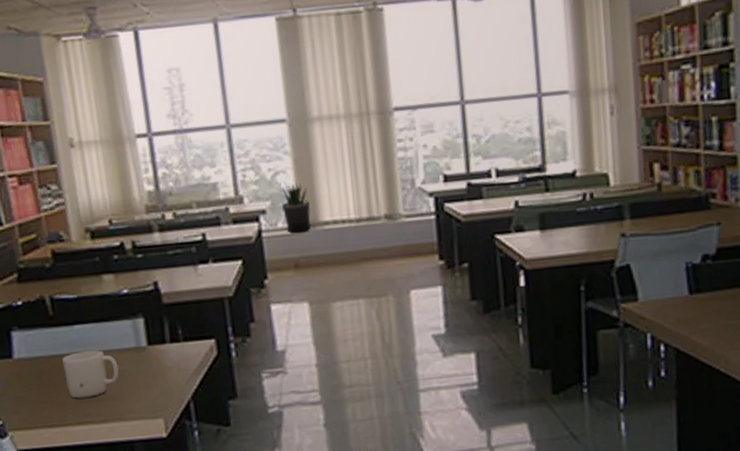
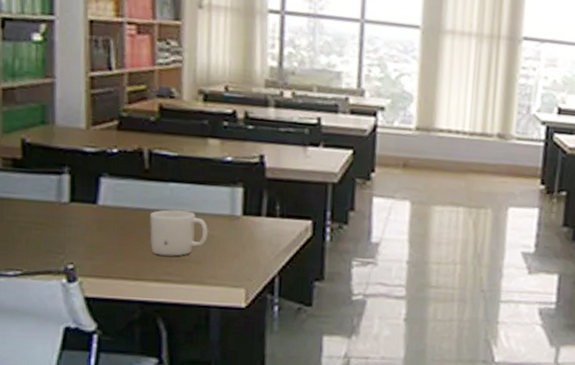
planter: present [282,181,311,234] -> none [401,84,429,135]

